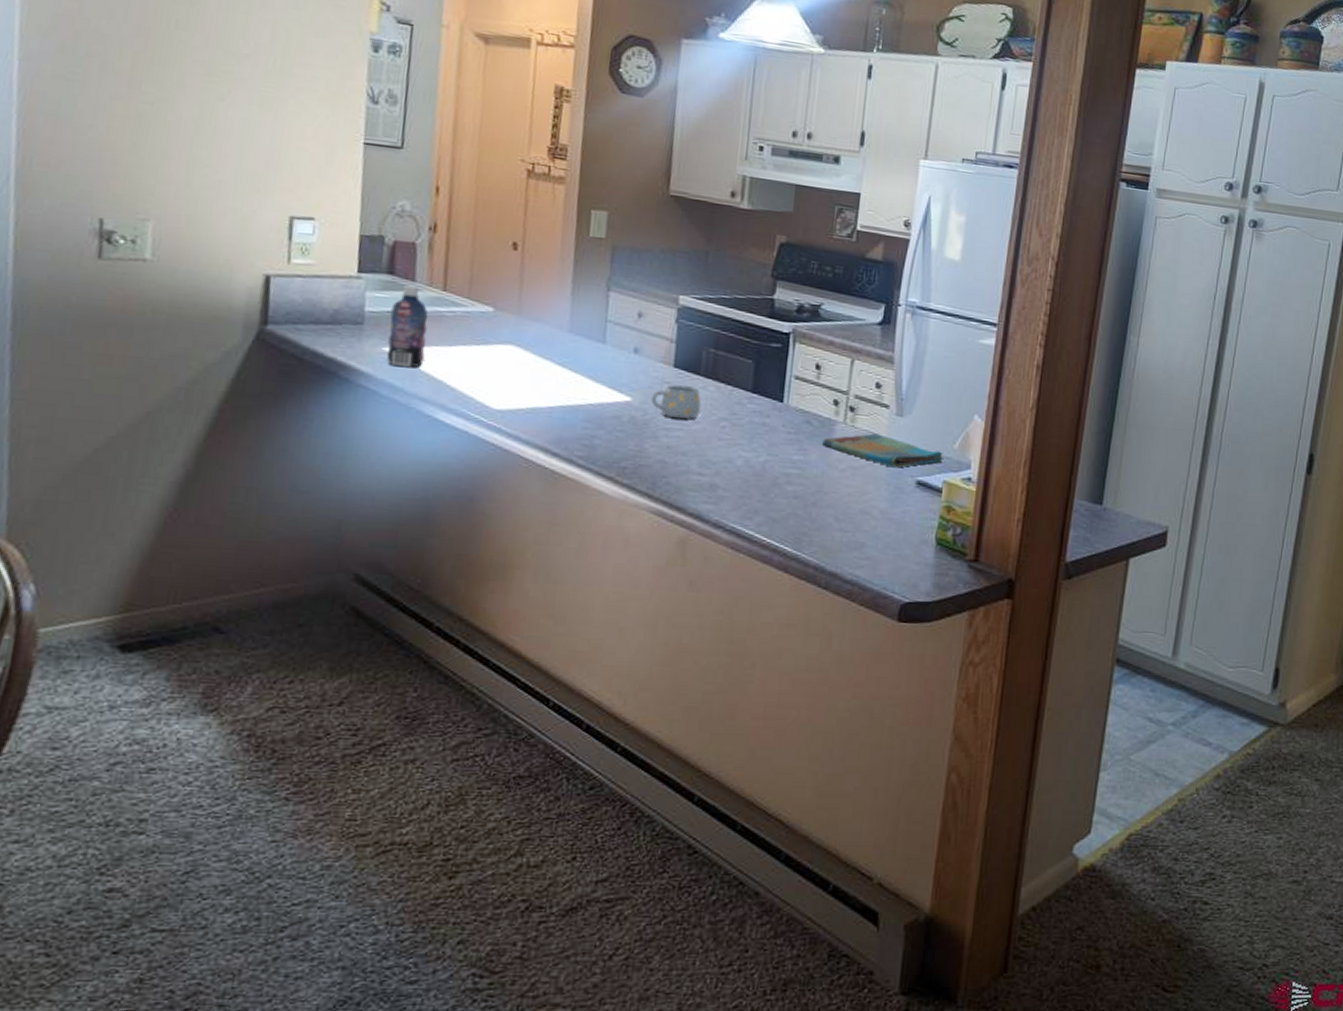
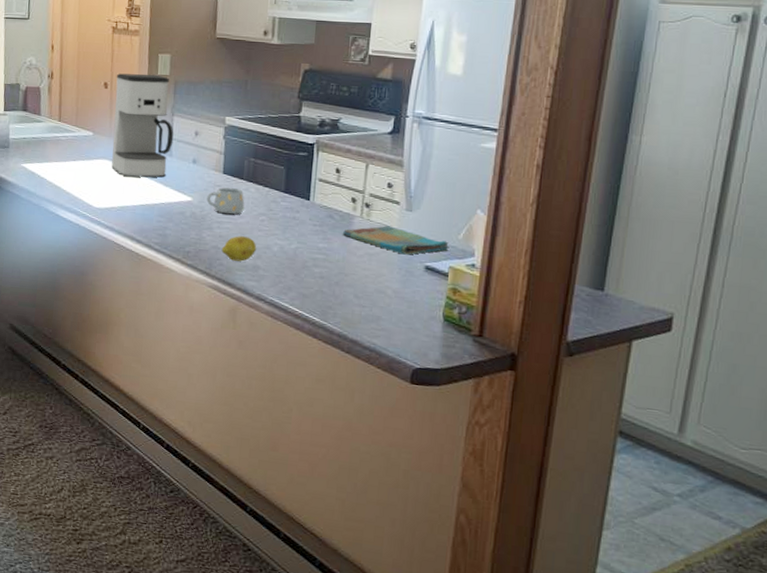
bottle: present [386,285,429,368] -> none [24,118,50,178]
coffee maker: none [519,231,610,371] -> present [111,73,174,178]
fruit: none [669,446,716,479] -> present [221,236,257,262]

